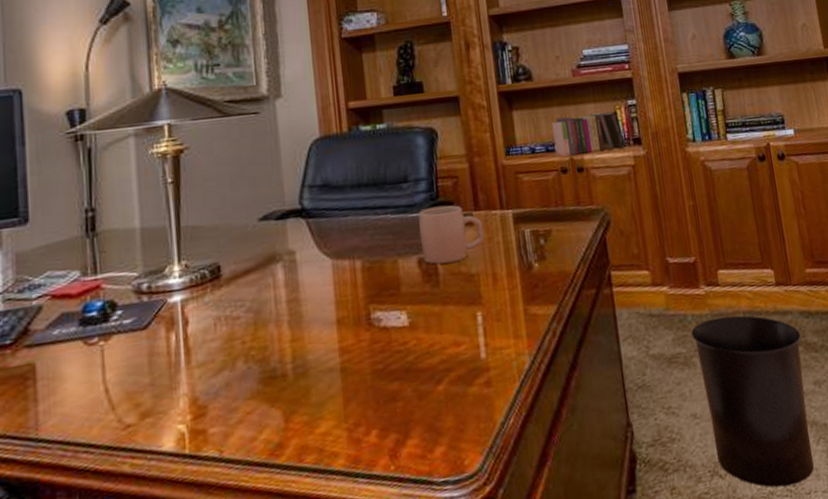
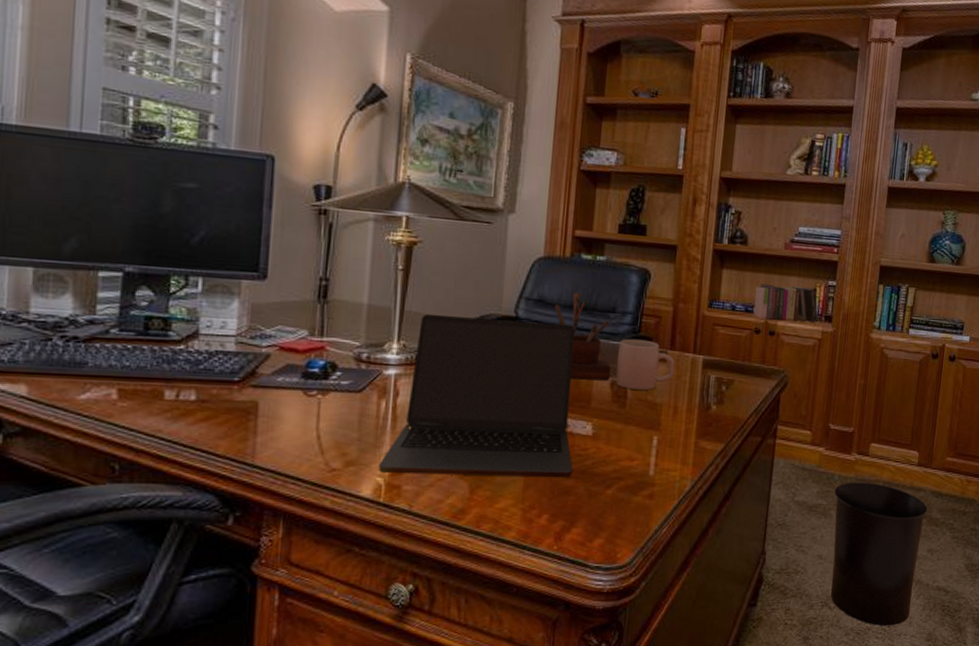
laptop: none [178,205,395,419] -> present [378,313,575,478]
desk organizer: none [340,168,416,266] -> present [553,292,611,381]

